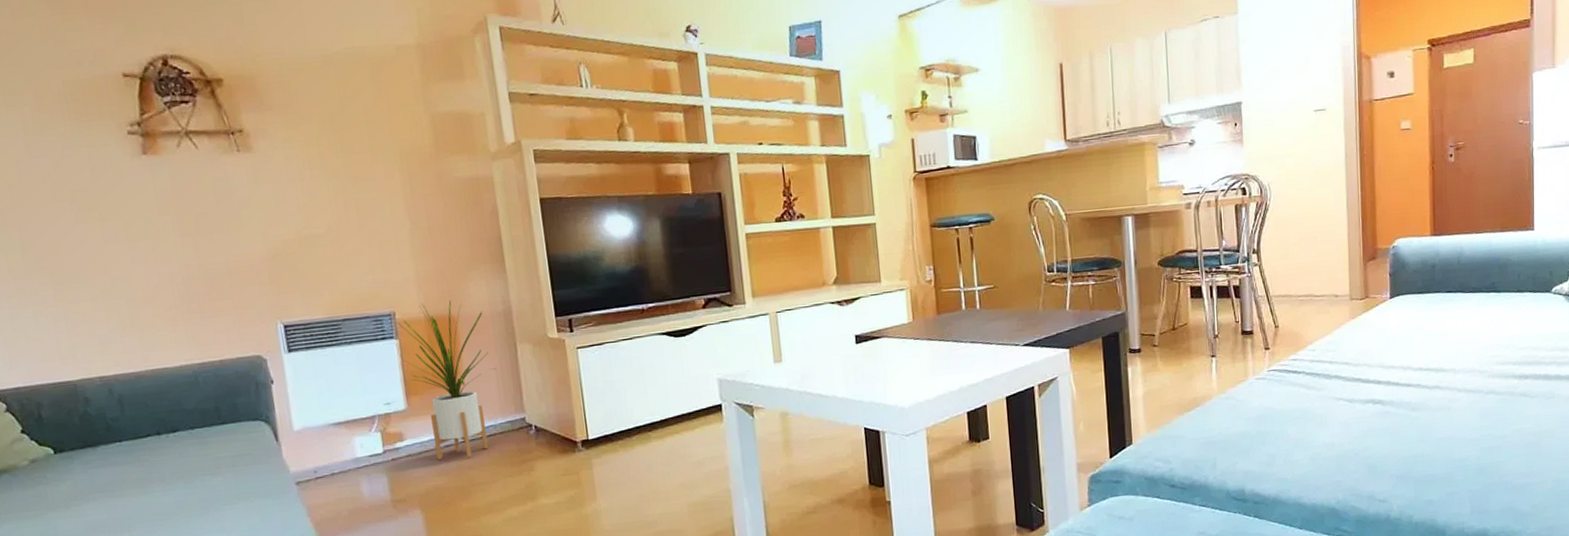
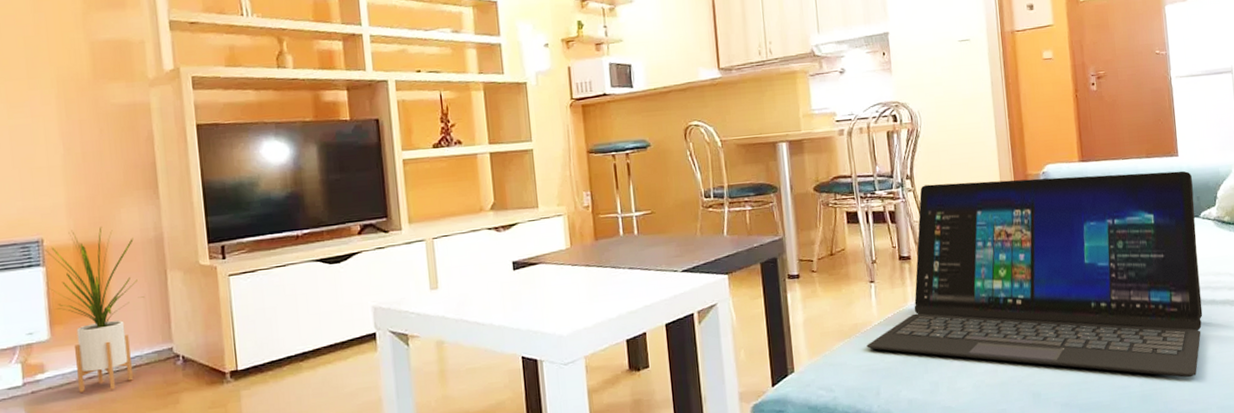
laptop: none [1205,245,1547,452] -> present [866,170,1203,378]

